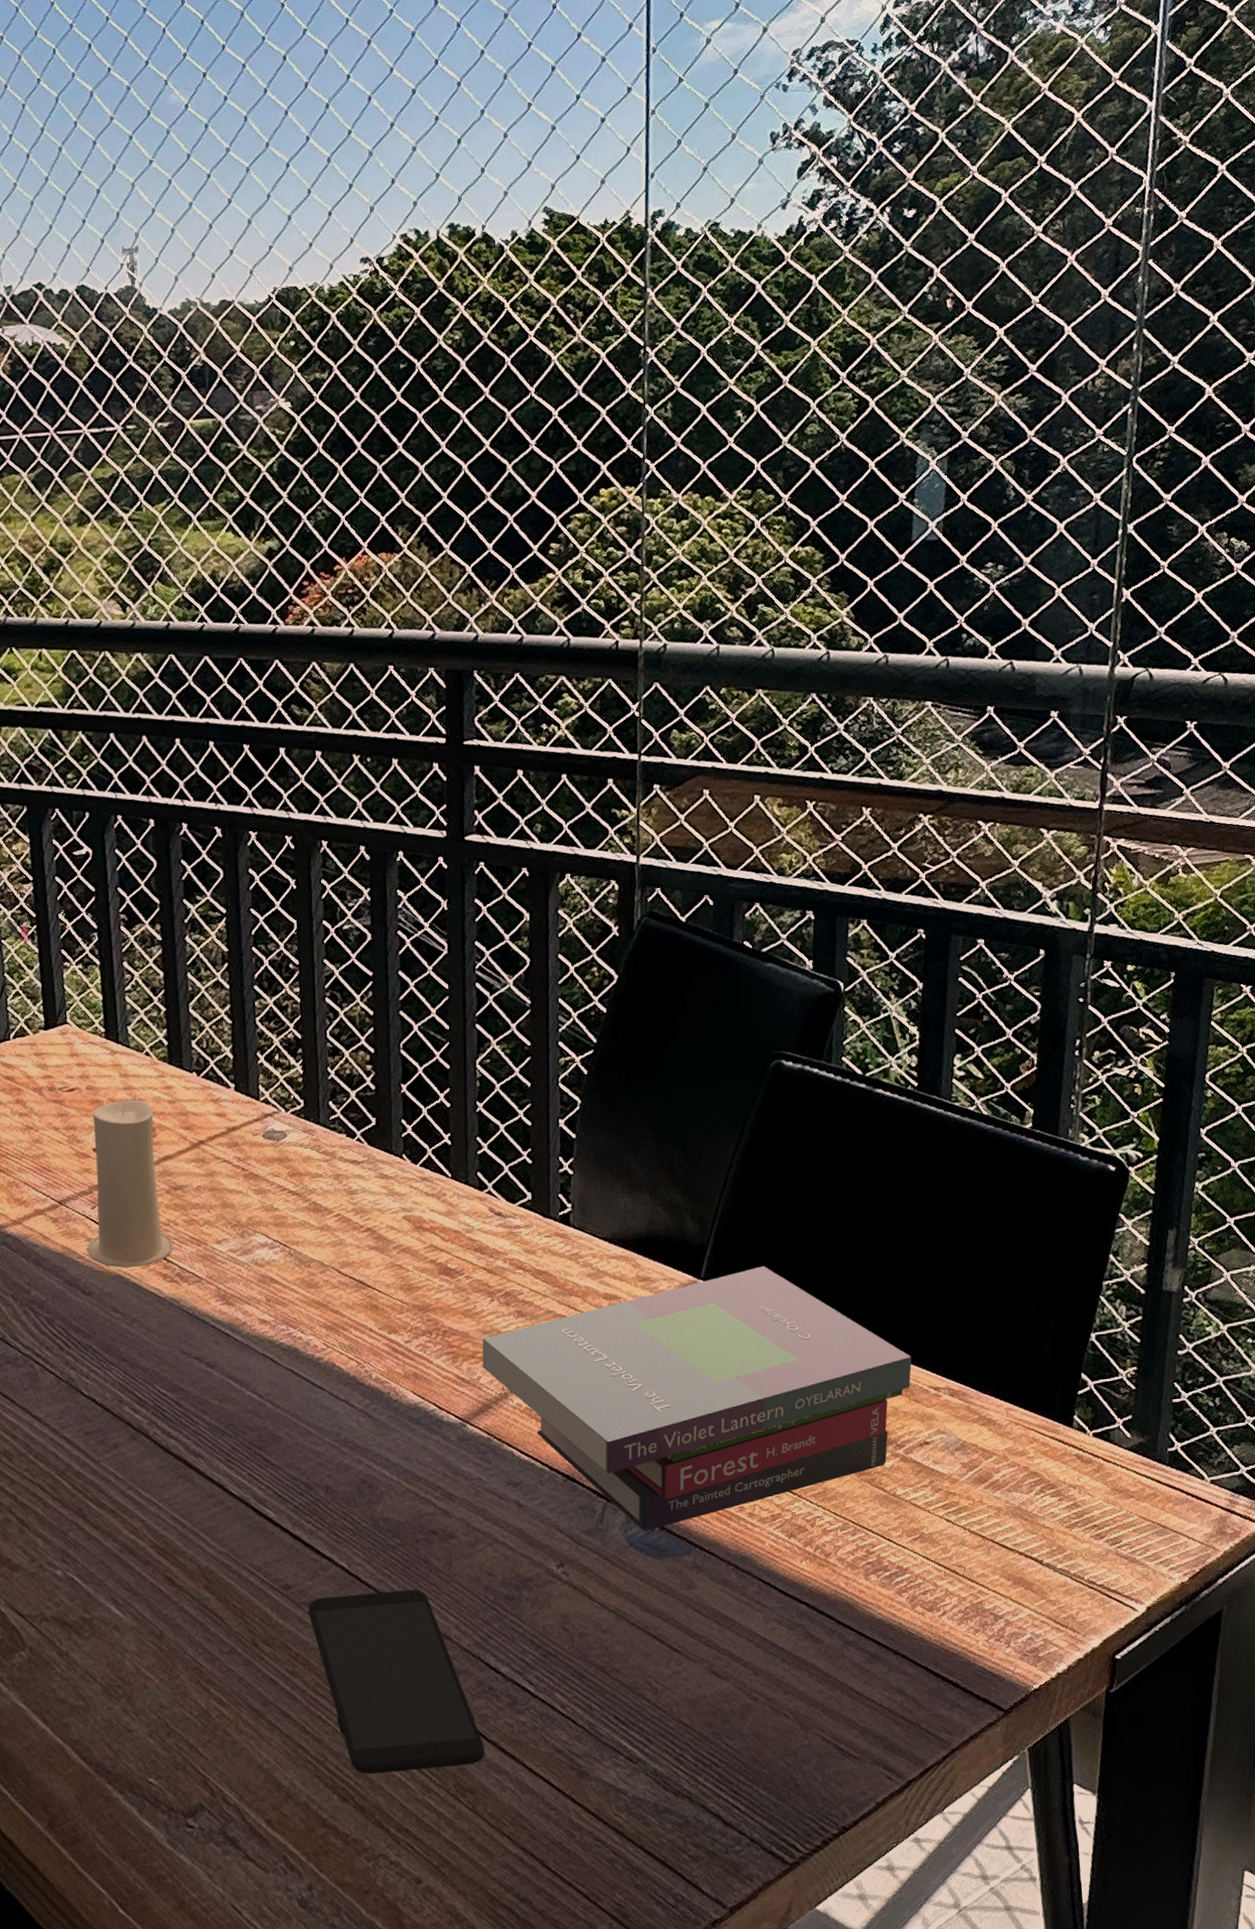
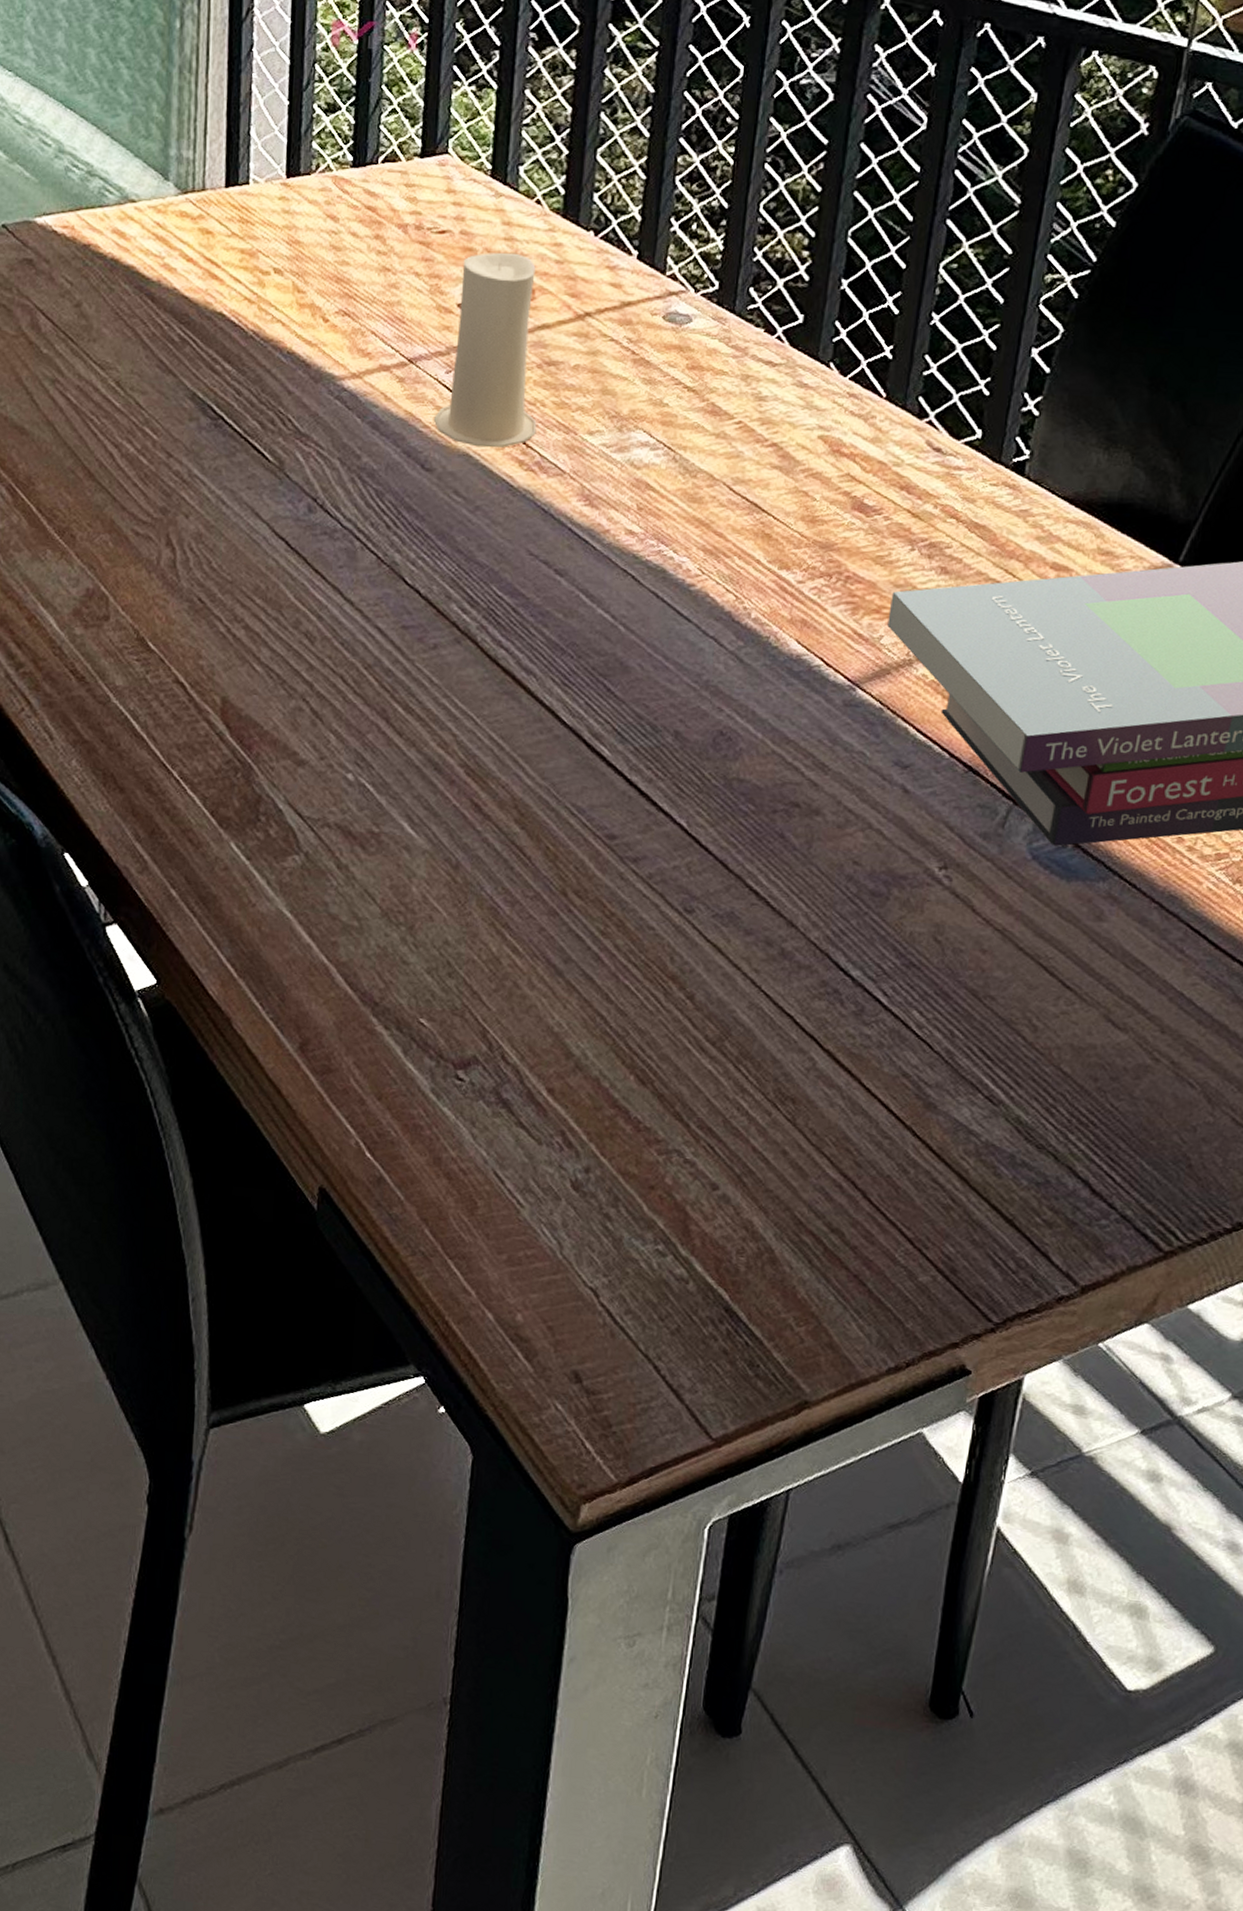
mobile phone: present [308,1589,486,1774] -> none [633,855,818,1072]

